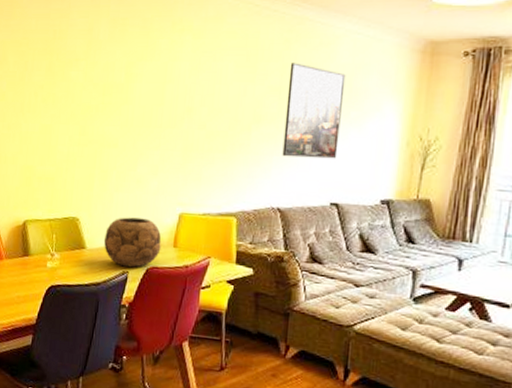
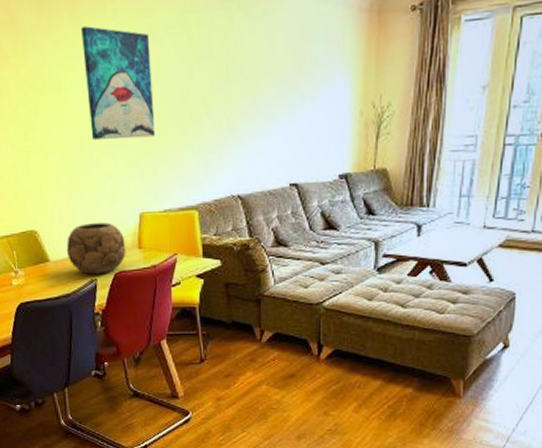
wall art: none [144,41,211,144] -> present [81,26,156,140]
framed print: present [282,62,346,159] -> none [234,36,293,141]

